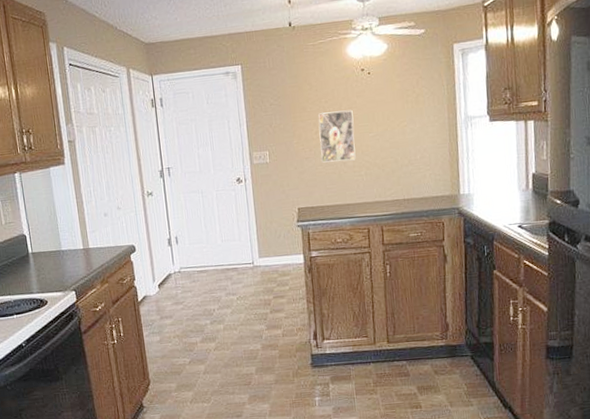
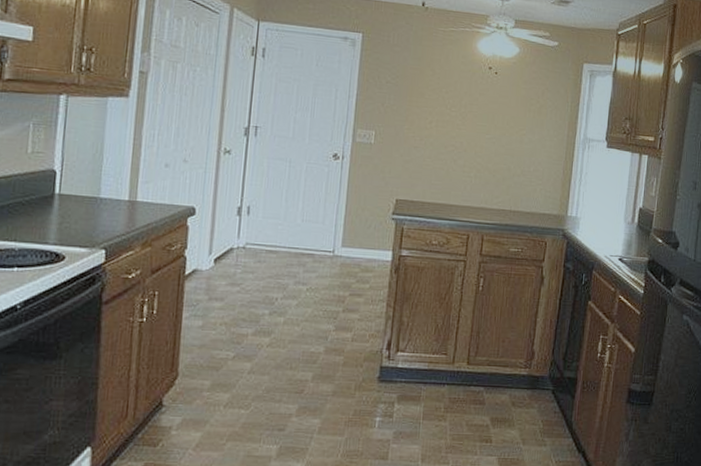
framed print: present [318,110,356,163] -> none [430,102,473,160]

